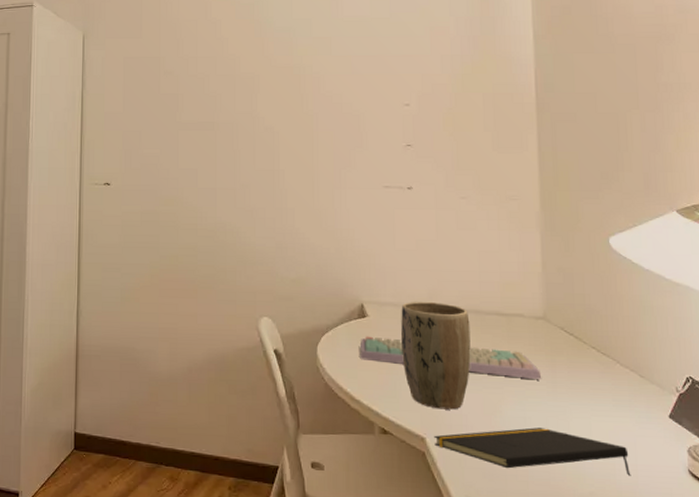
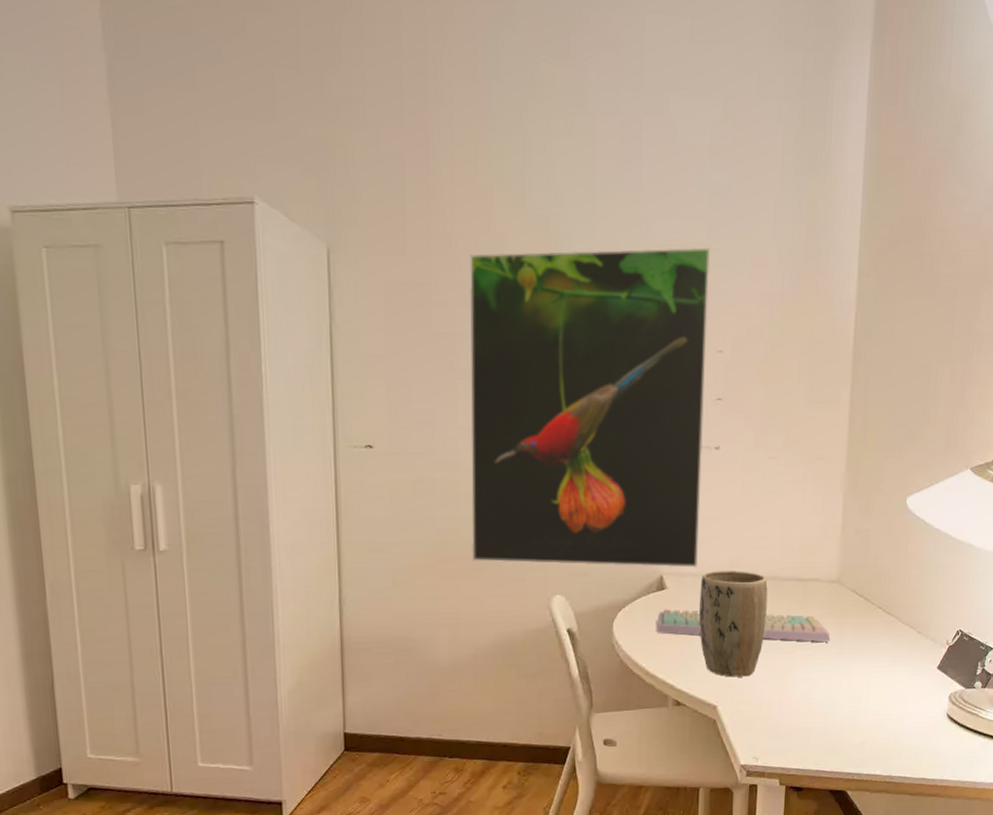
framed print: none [188,21,397,298] -> present [469,247,711,568]
notepad: present [434,427,631,476] -> none [725,687,899,728]

